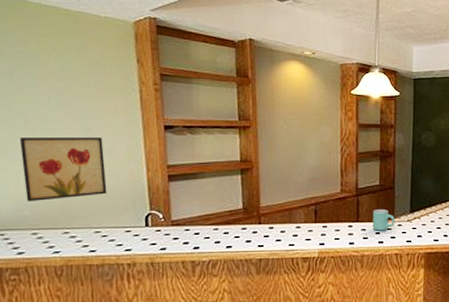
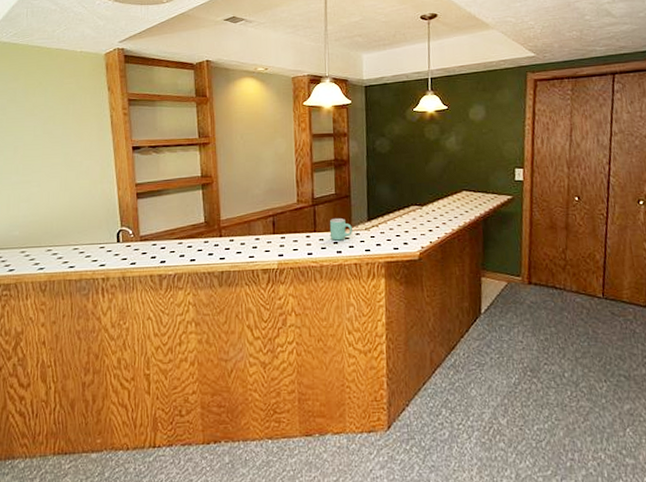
wall art: present [19,136,107,202] -> none [10,160,83,223]

